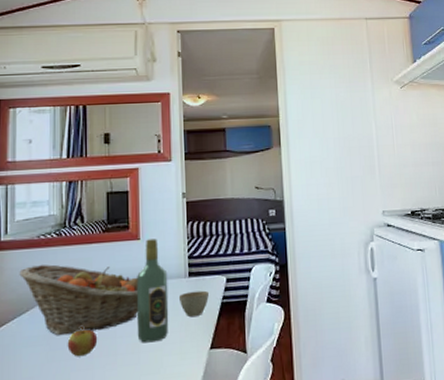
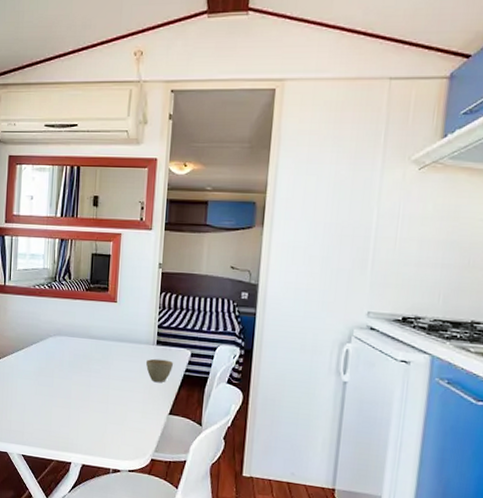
fruit basket: present [19,264,138,336] -> none [18,311,111,377]
apple: present [67,326,98,357] -> none [51,371,76,396]
wine bottle: present [136,239,169,343] -> none [107,303,138,398]

